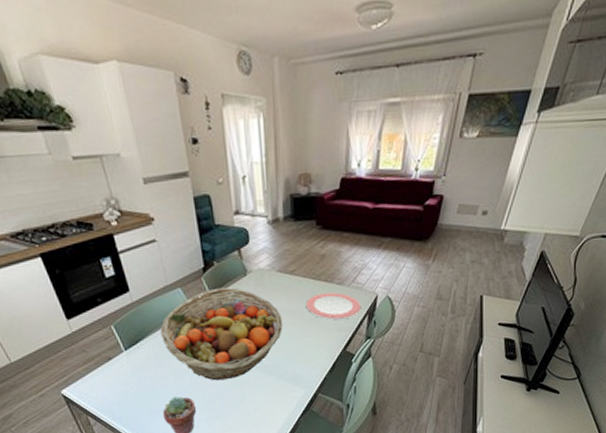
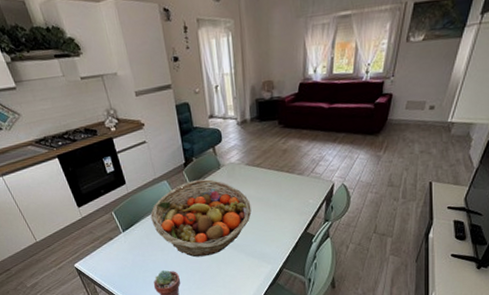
plate: present [305,292,362,320] -> none [270,182,320,205]

